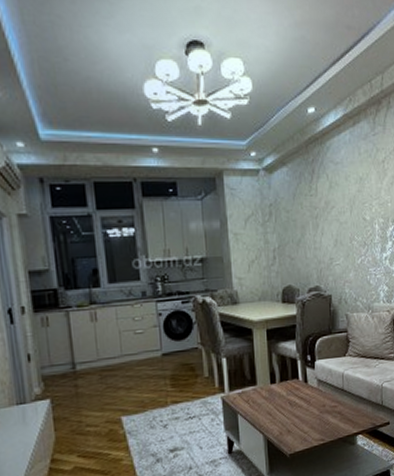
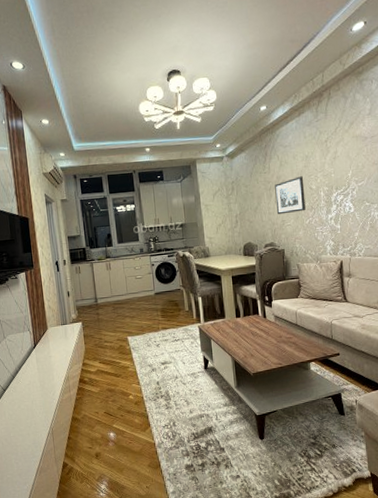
wall art: none [322,203,358,251] -> present [275,176,306,215]

